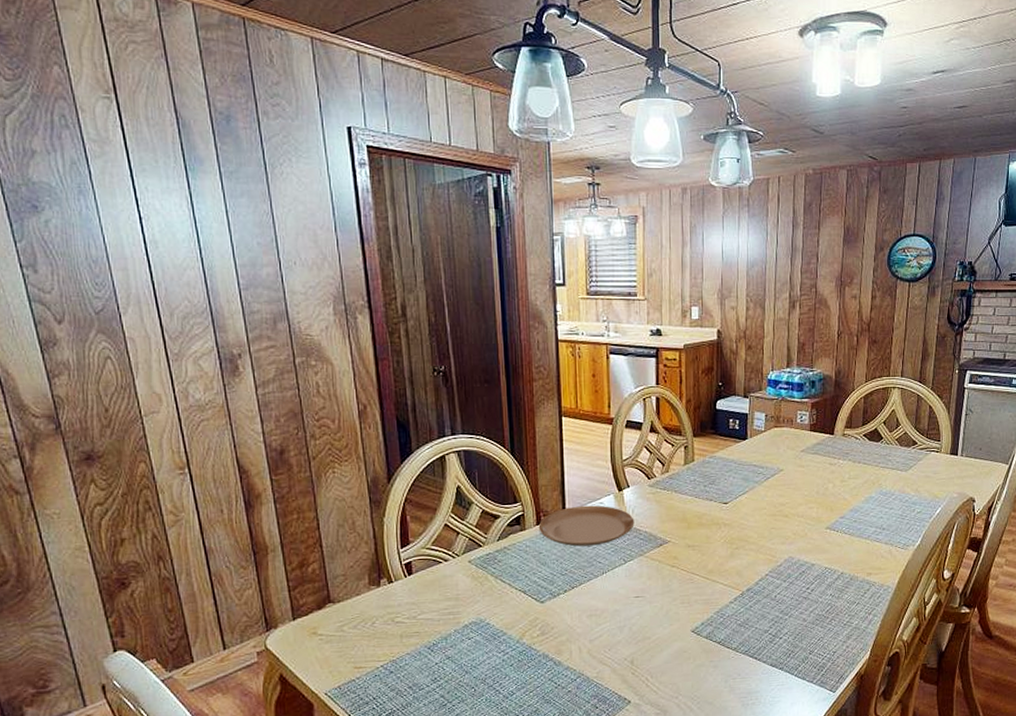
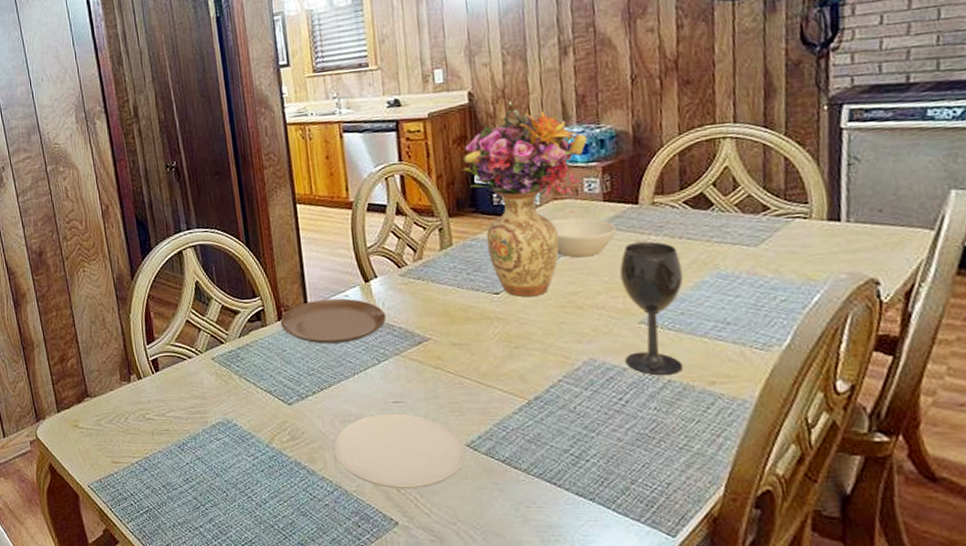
plate: none [580,606,690,672] -> present [334,413,465,488]
flower arrangement: none [707,341,803,507] -> present [462,100,588,297]
soup bowl: none [770,443,818,475] -> present [549,217,617,258]
wine glass: none [814,465,858,569] -> present [620,241,684,375]

